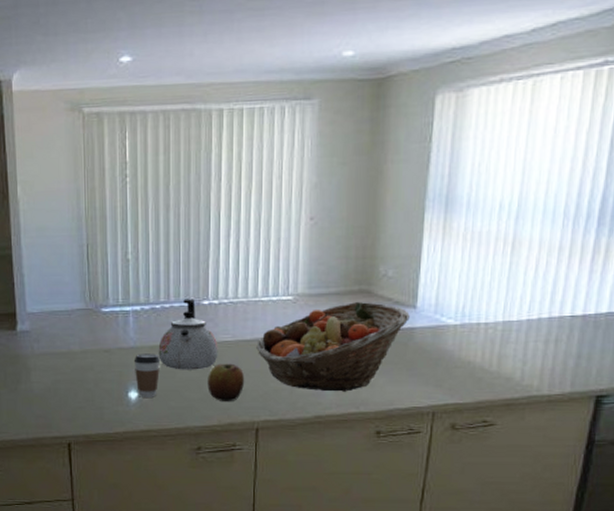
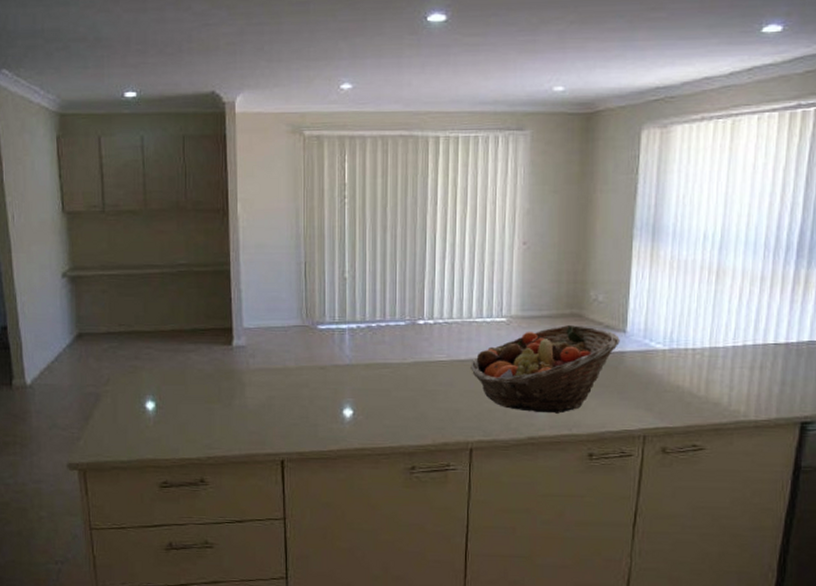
coffee cup: present [133,353,161,397] -> none [349,371,376,415]
kettle: present [158,299,218,370] -> none [374,318,433,389]
apple: present [207,363,245,402] -> none [422,383,459,422]

